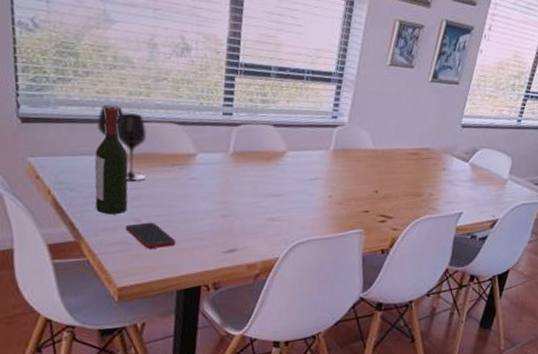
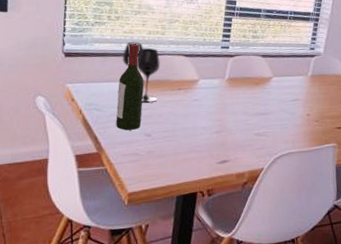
cell phone: present [125,222,176,249] -> none [138,136,178,160]

